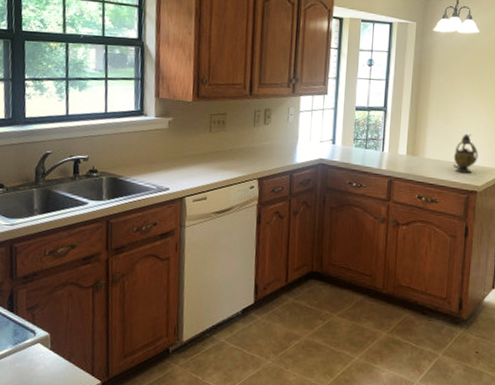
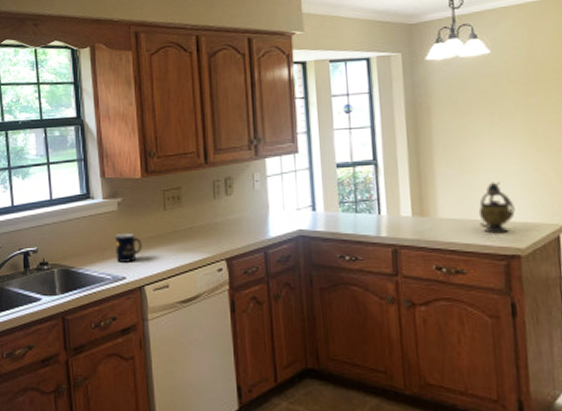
mug: none [162,149,187,176] -> present [114,234,142,262]

